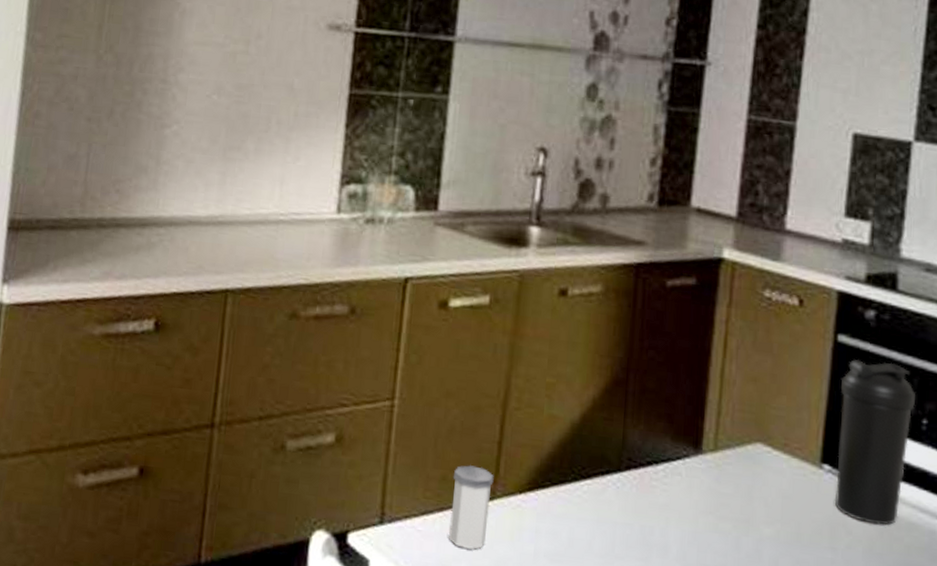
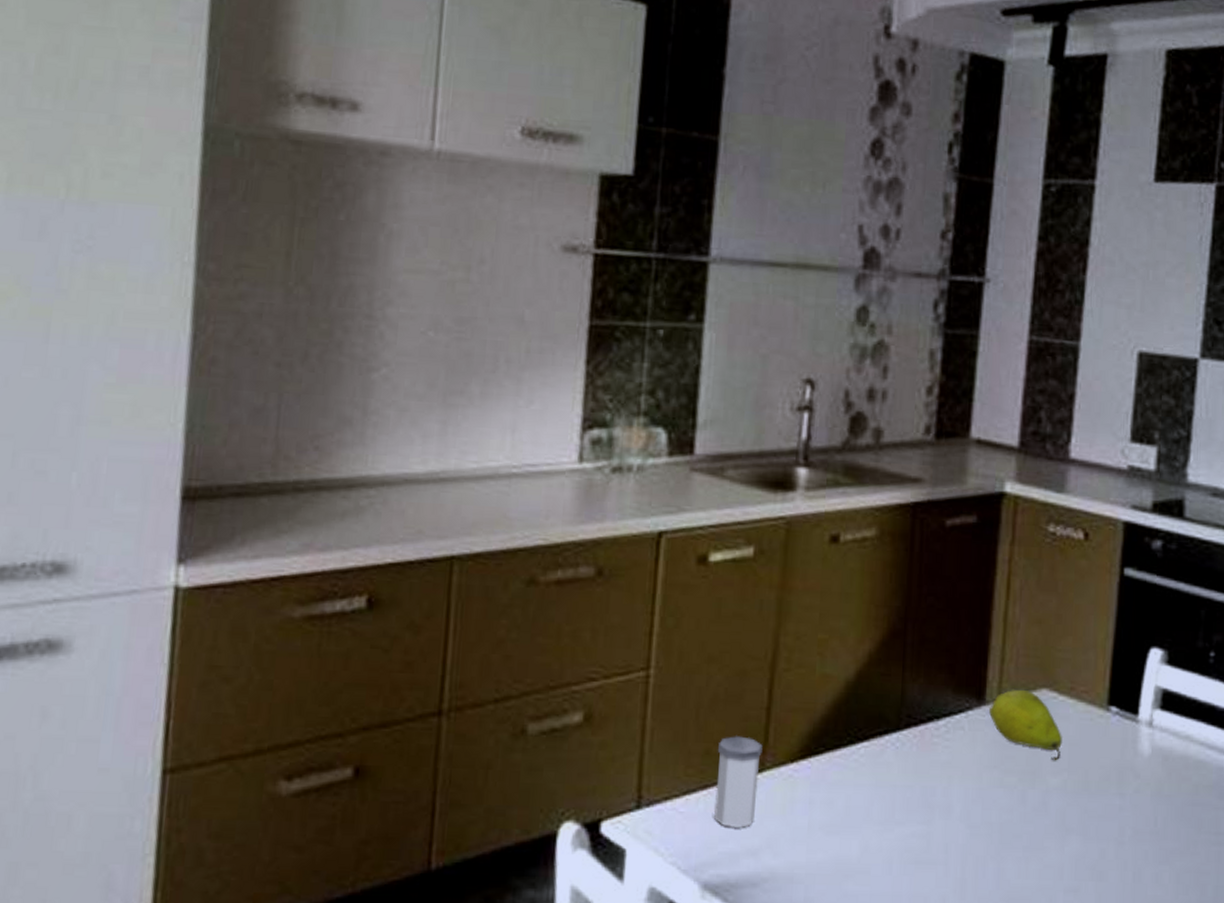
fruit: none [706,442,776,512] -> present [989,690,1062,761]
water bottle: present [834,359,916,526] -> none [1122,593,1204,766]

